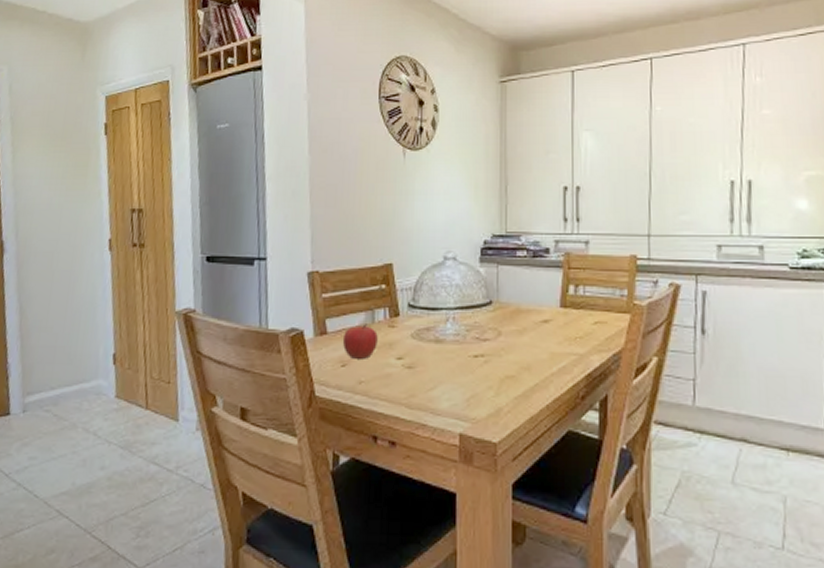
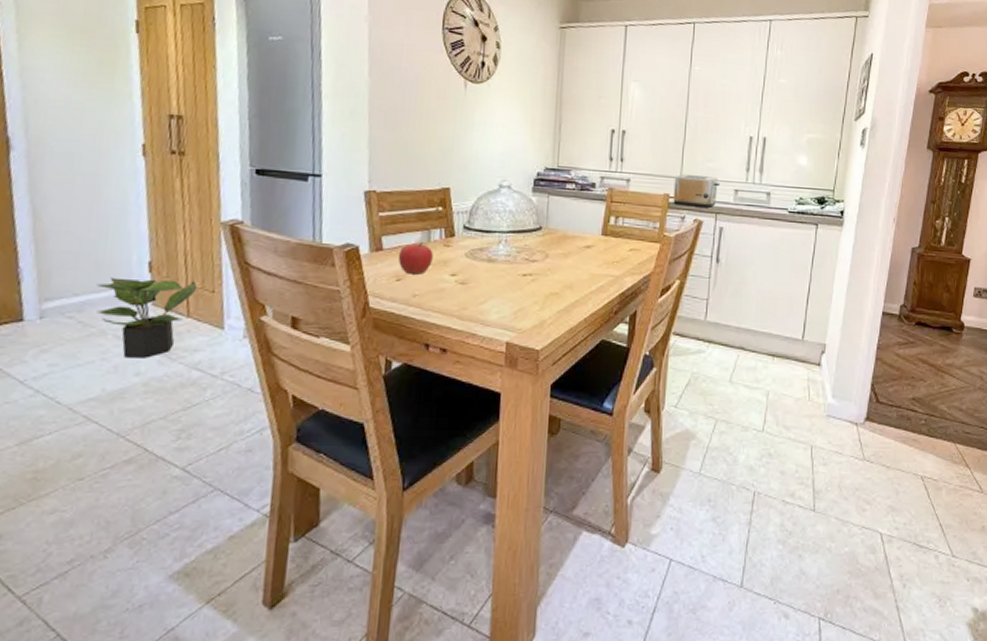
potted plant: none [69,370,155,452] -> present [96,277,197,358]
toaster: none [641,230,697,270] -> present [673,173,719,209]

